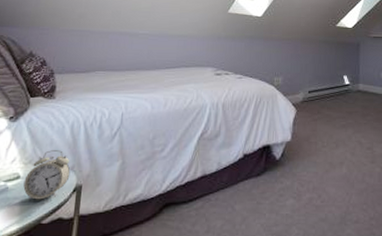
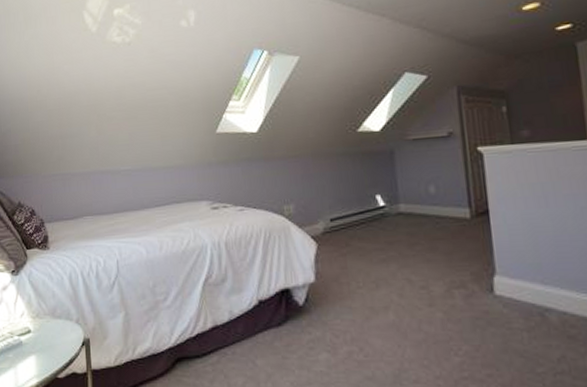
alarm clock: present [23,150,71,200] -> none [35,303,77,354]

